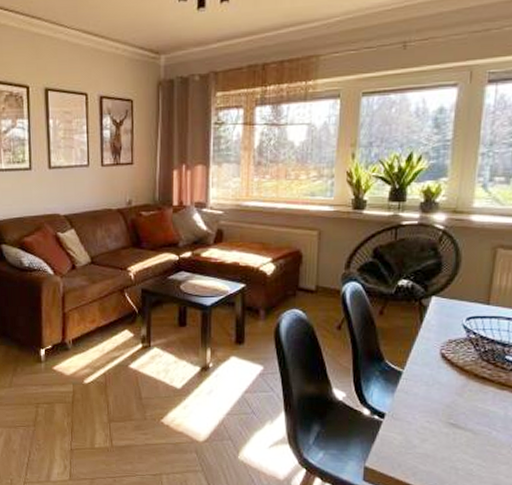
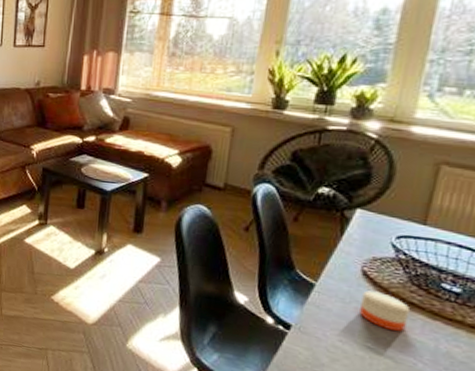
candle: none [442,371,482,406] -> present [359,290,409,332]

